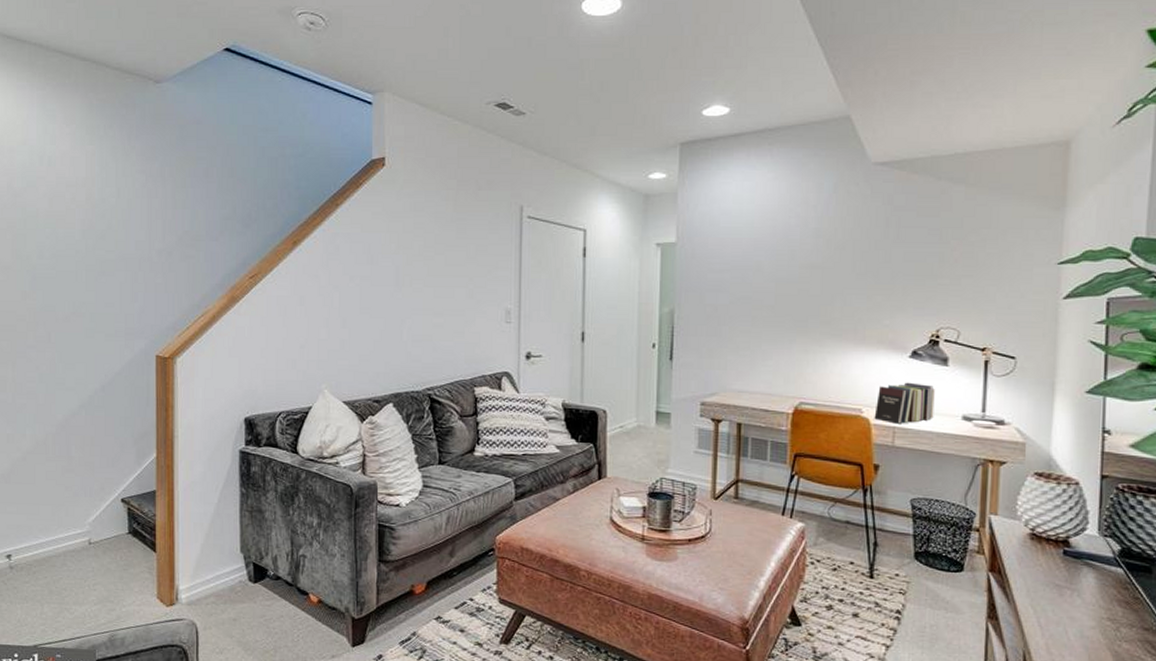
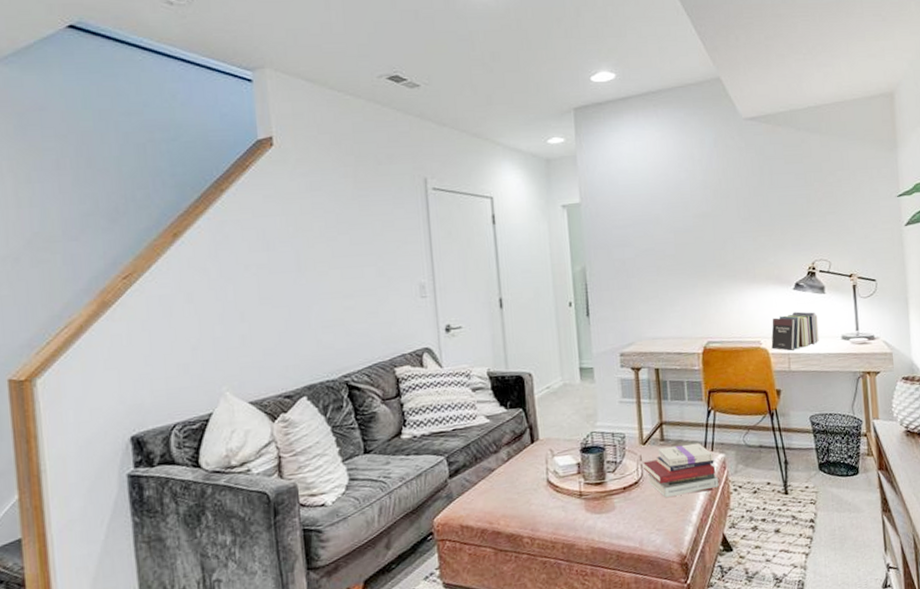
books: none [713,505,794,559] -> present [643,443,719,498]

